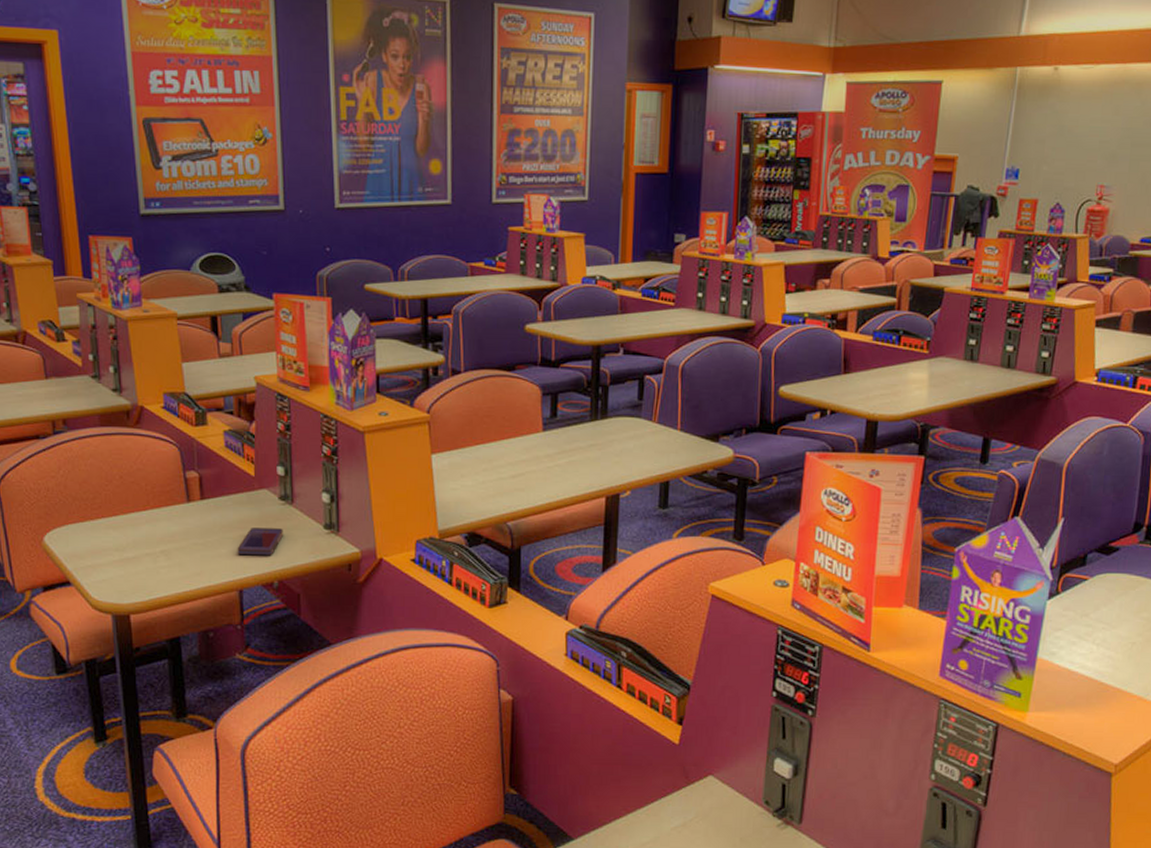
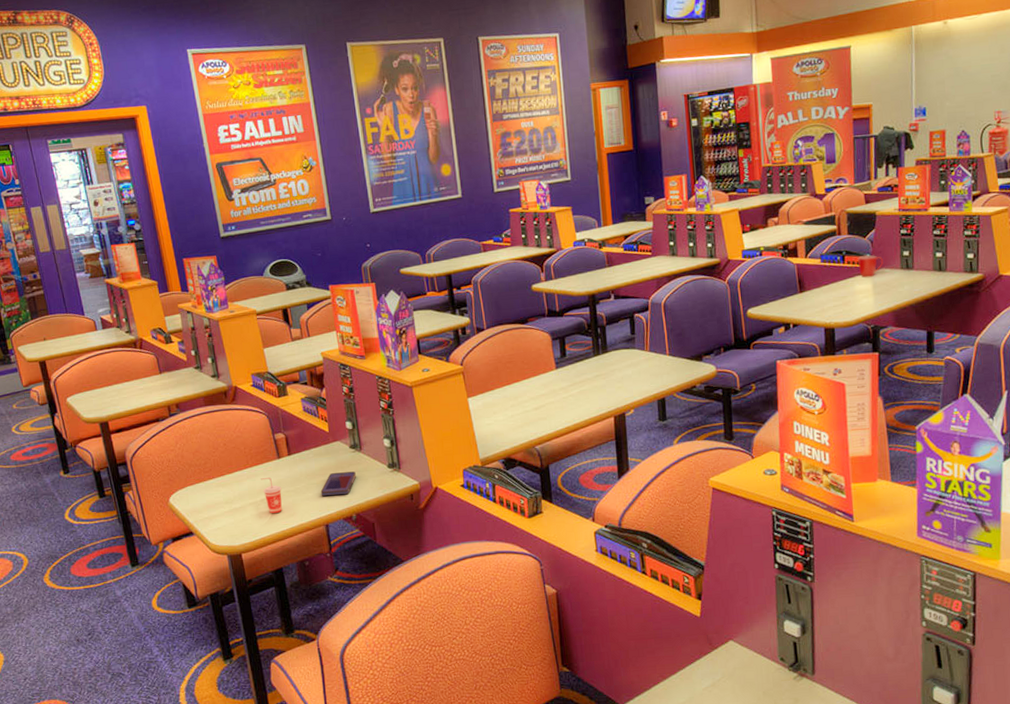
beverage cup: none [163,524,188,570] -> present [261,477,282,514]
mug: none [914,338,945,366] -> present [857,255,883,279]

